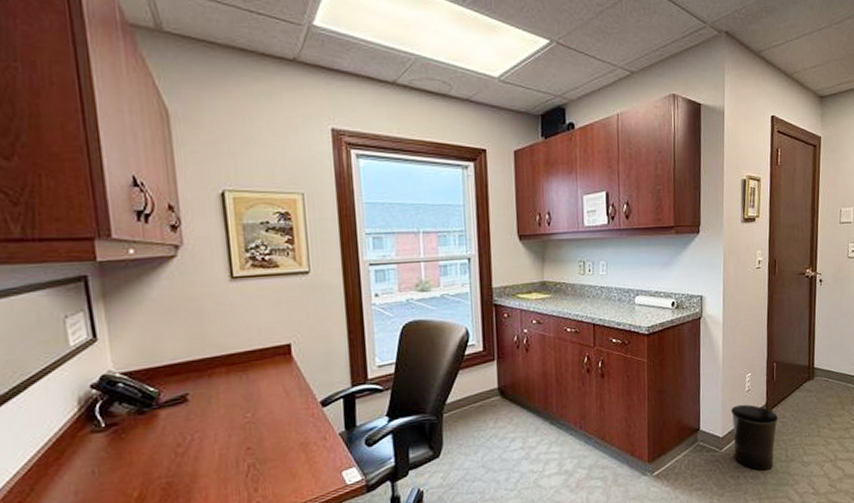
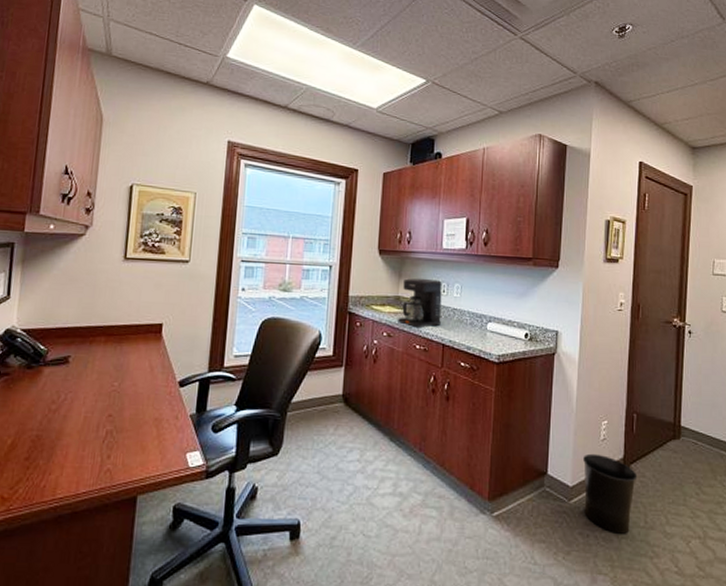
coffee maker: none [546,259,590,312] -> present [398,278,442,329]

